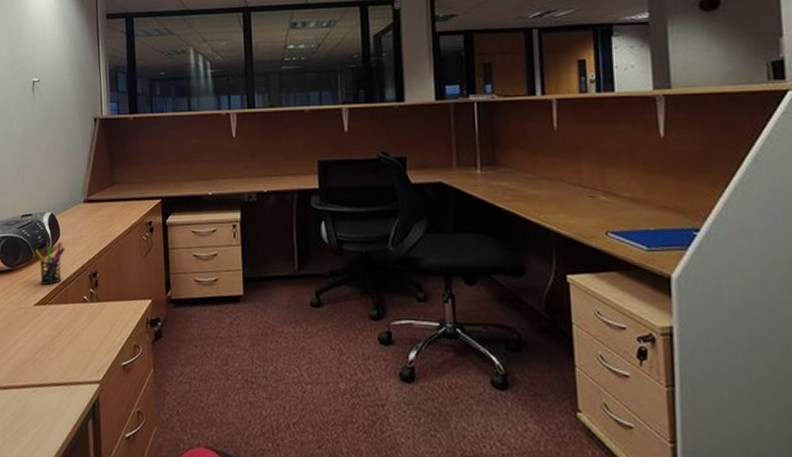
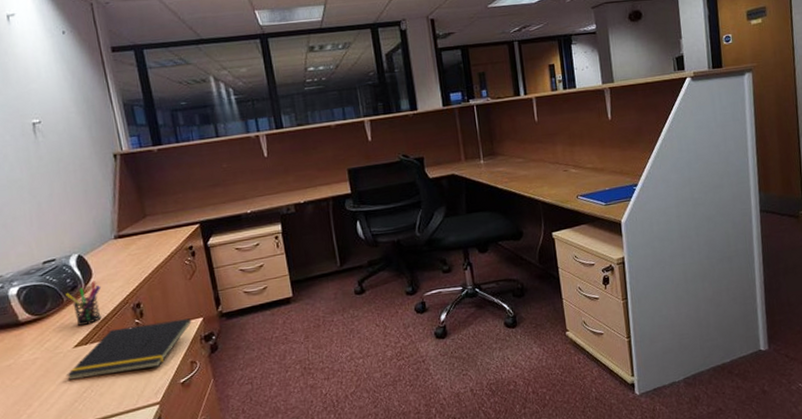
notepad: none [24,294,141,343] -> present [66,318,192,380]

